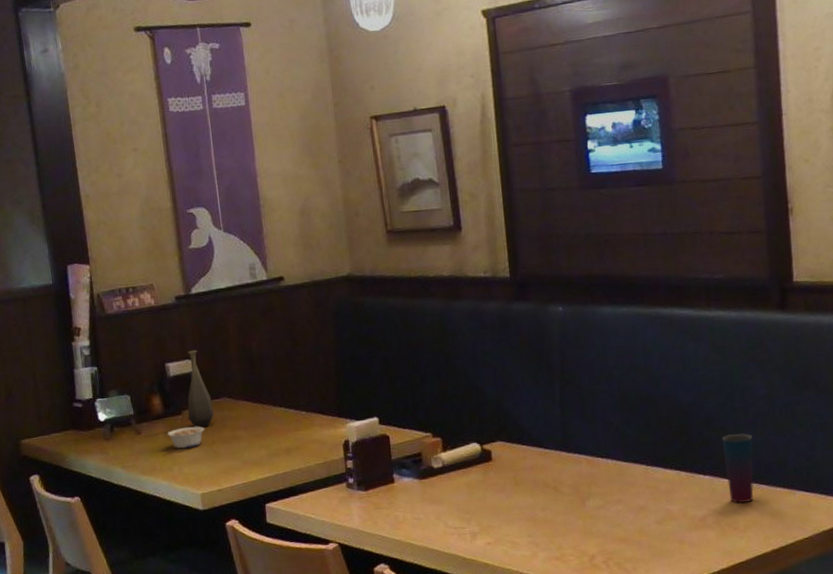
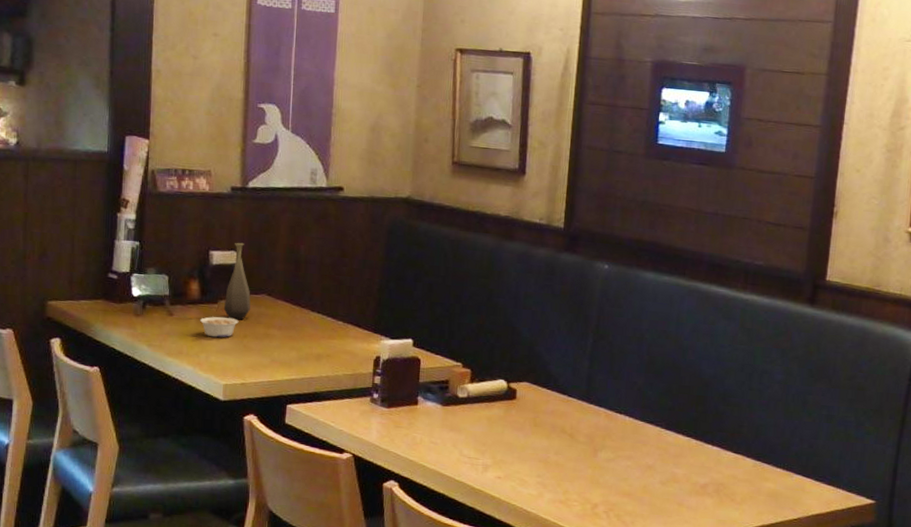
cup: present [722,433,754,504] -> none [732,411,764,478]

